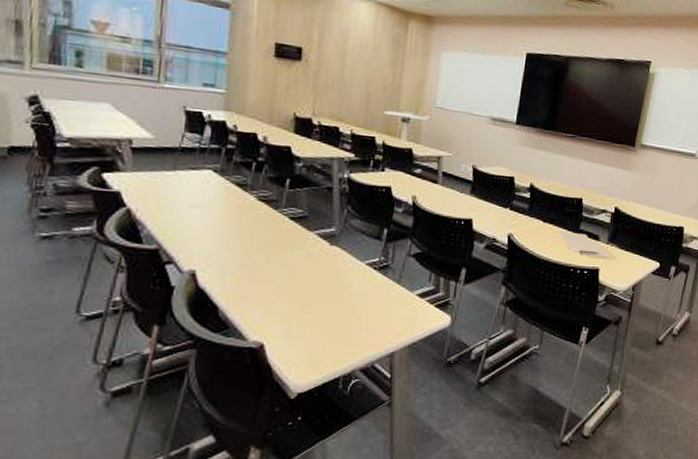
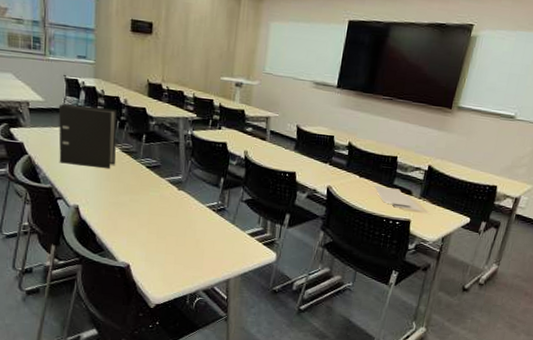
binder: none [171,142,254,221] -> present [58,104,118,168]

